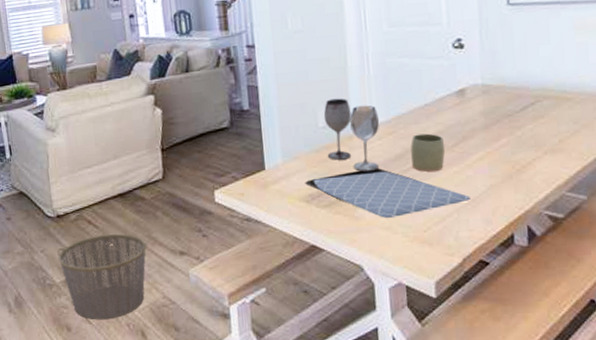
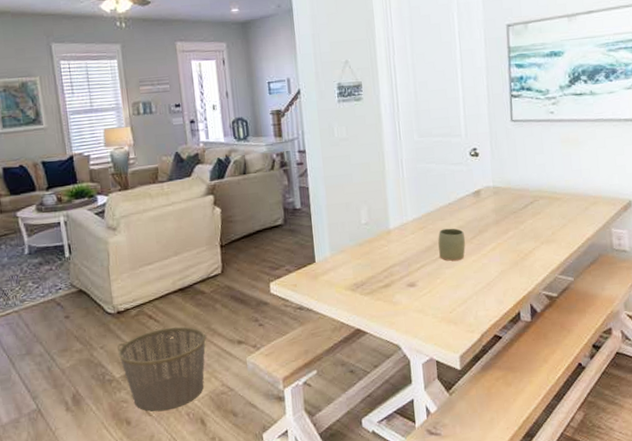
placemat: present [305,167,470,218] -> none [350,258,486,302]
wineglass: present [323,98,380,171] -> none [365,198,413,262]

